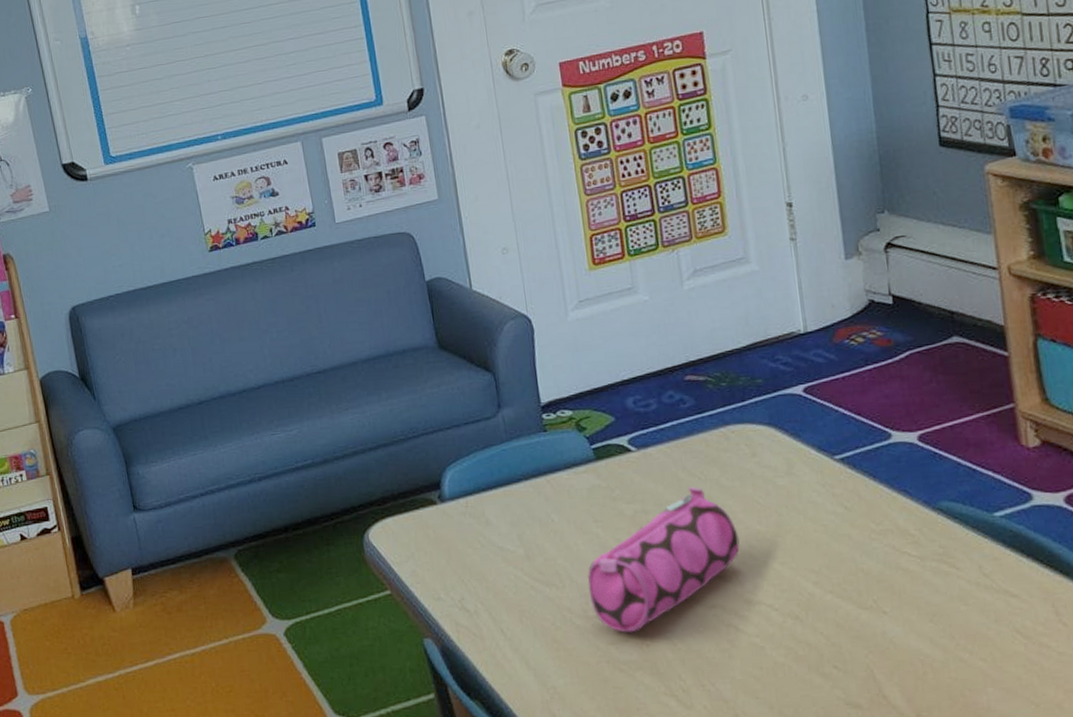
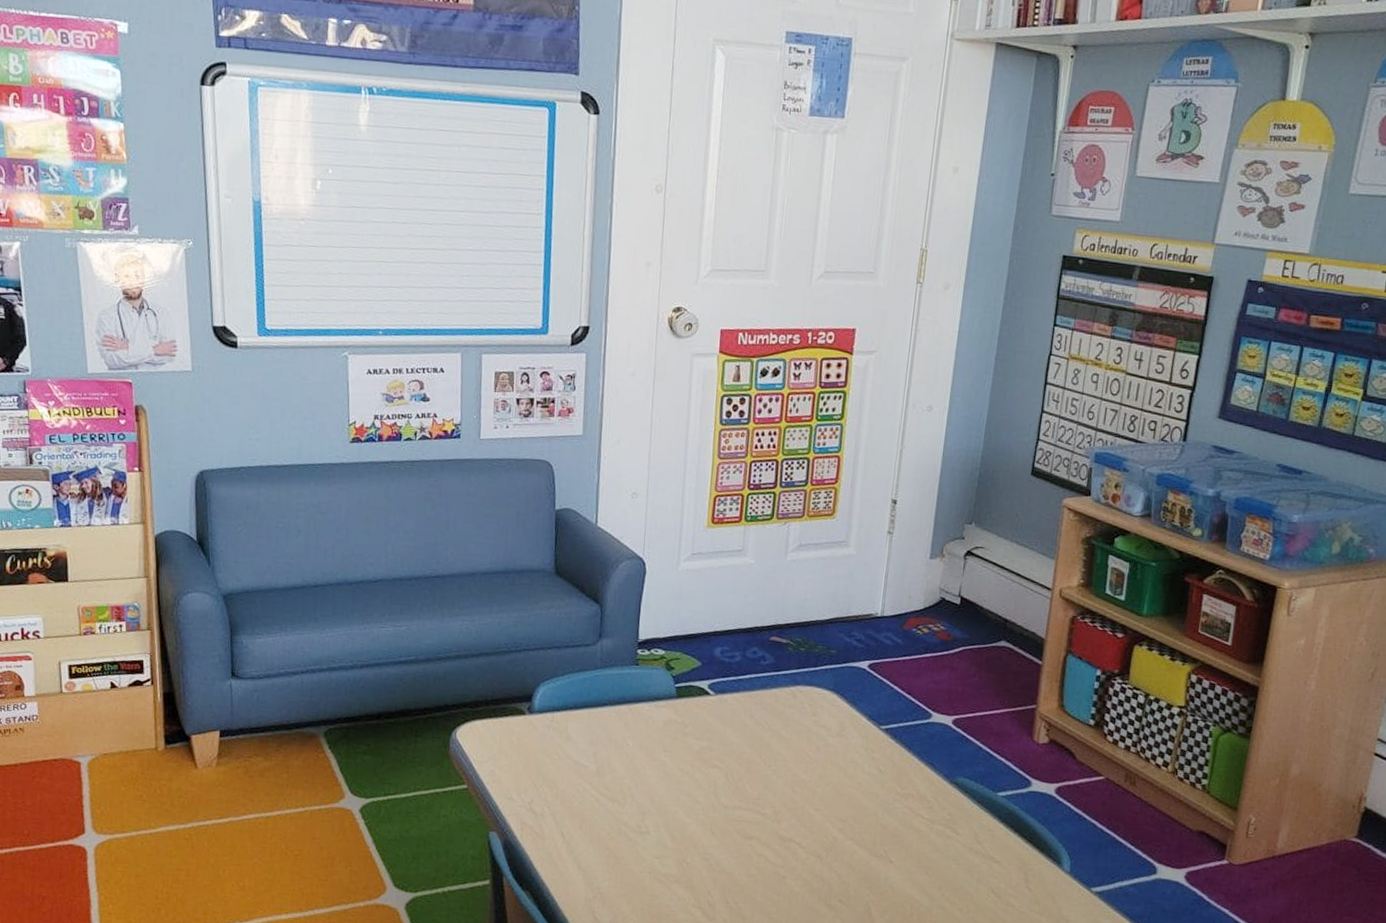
pencil case: present [587,486,740,634] -> none [646,733,786,851]

